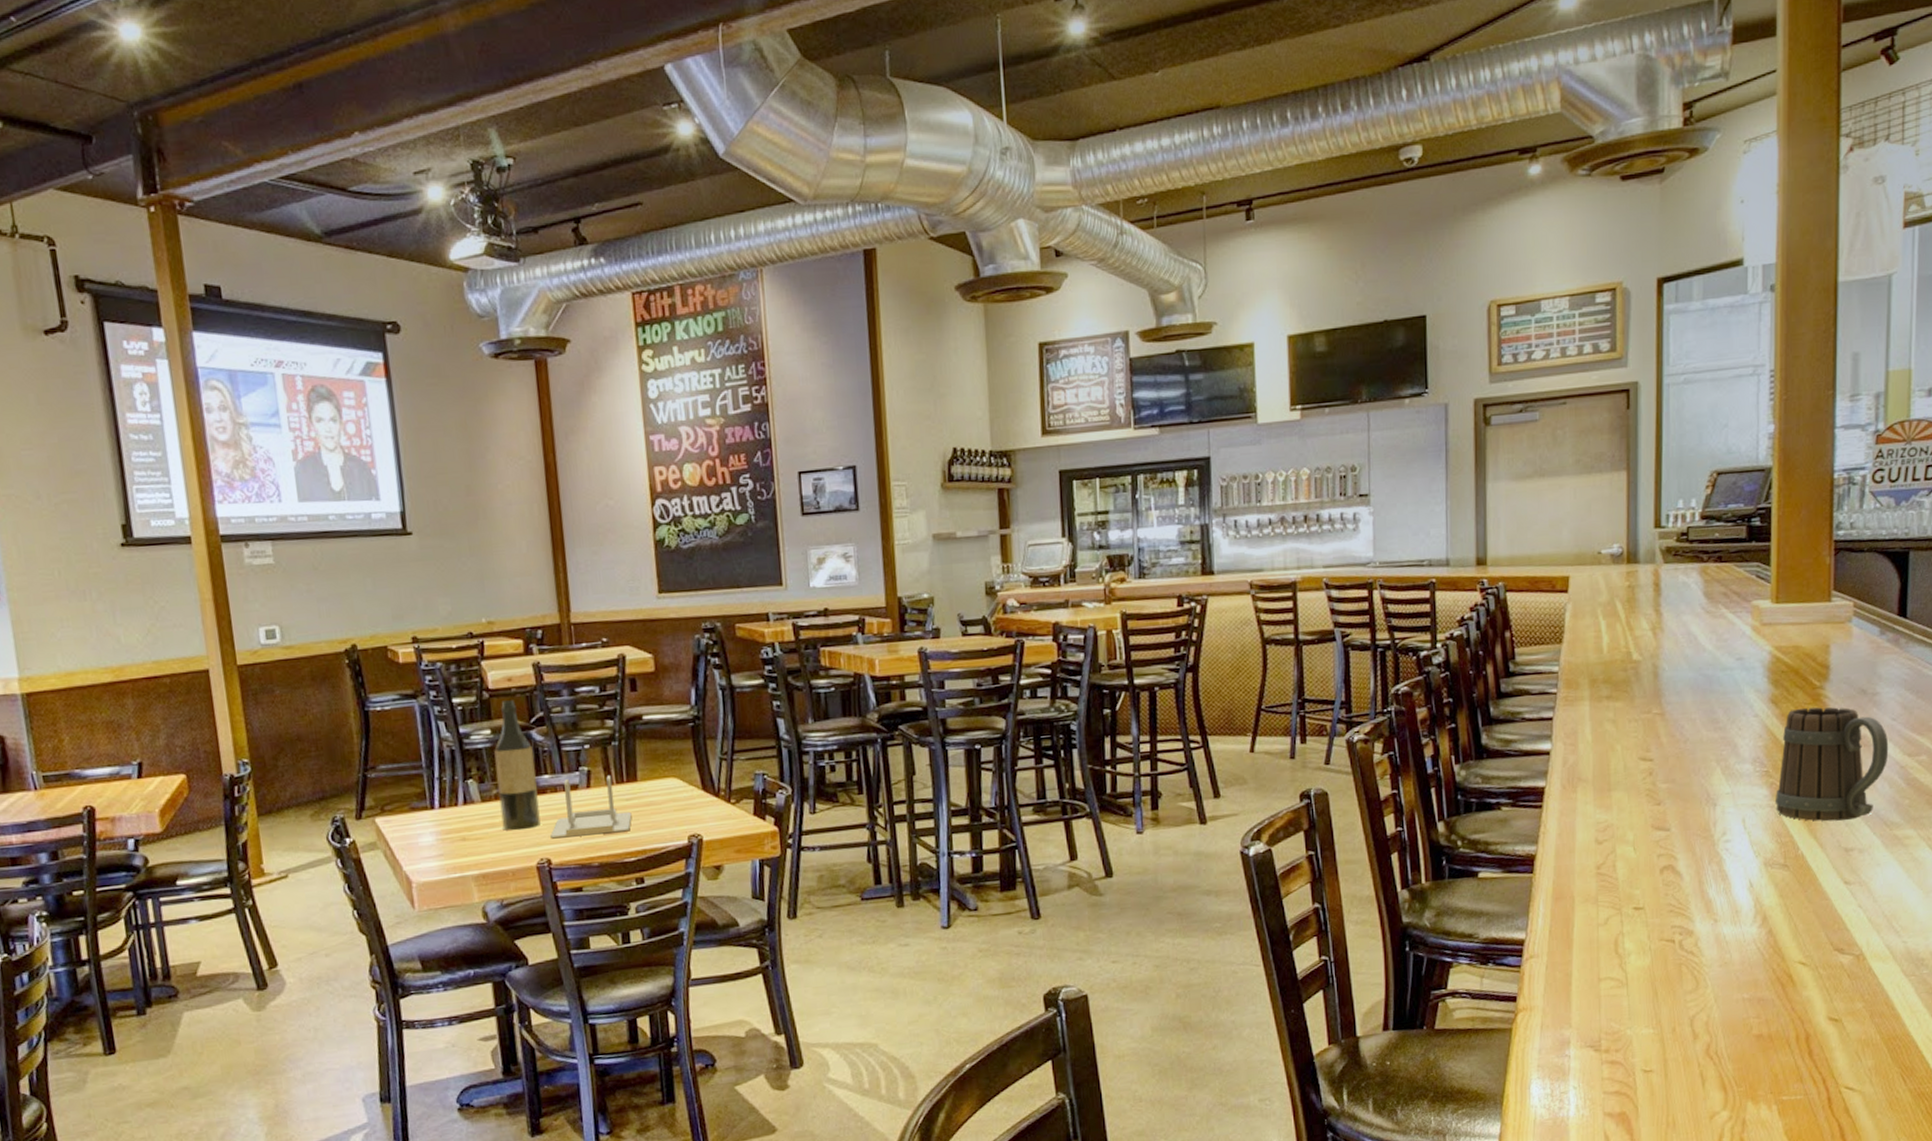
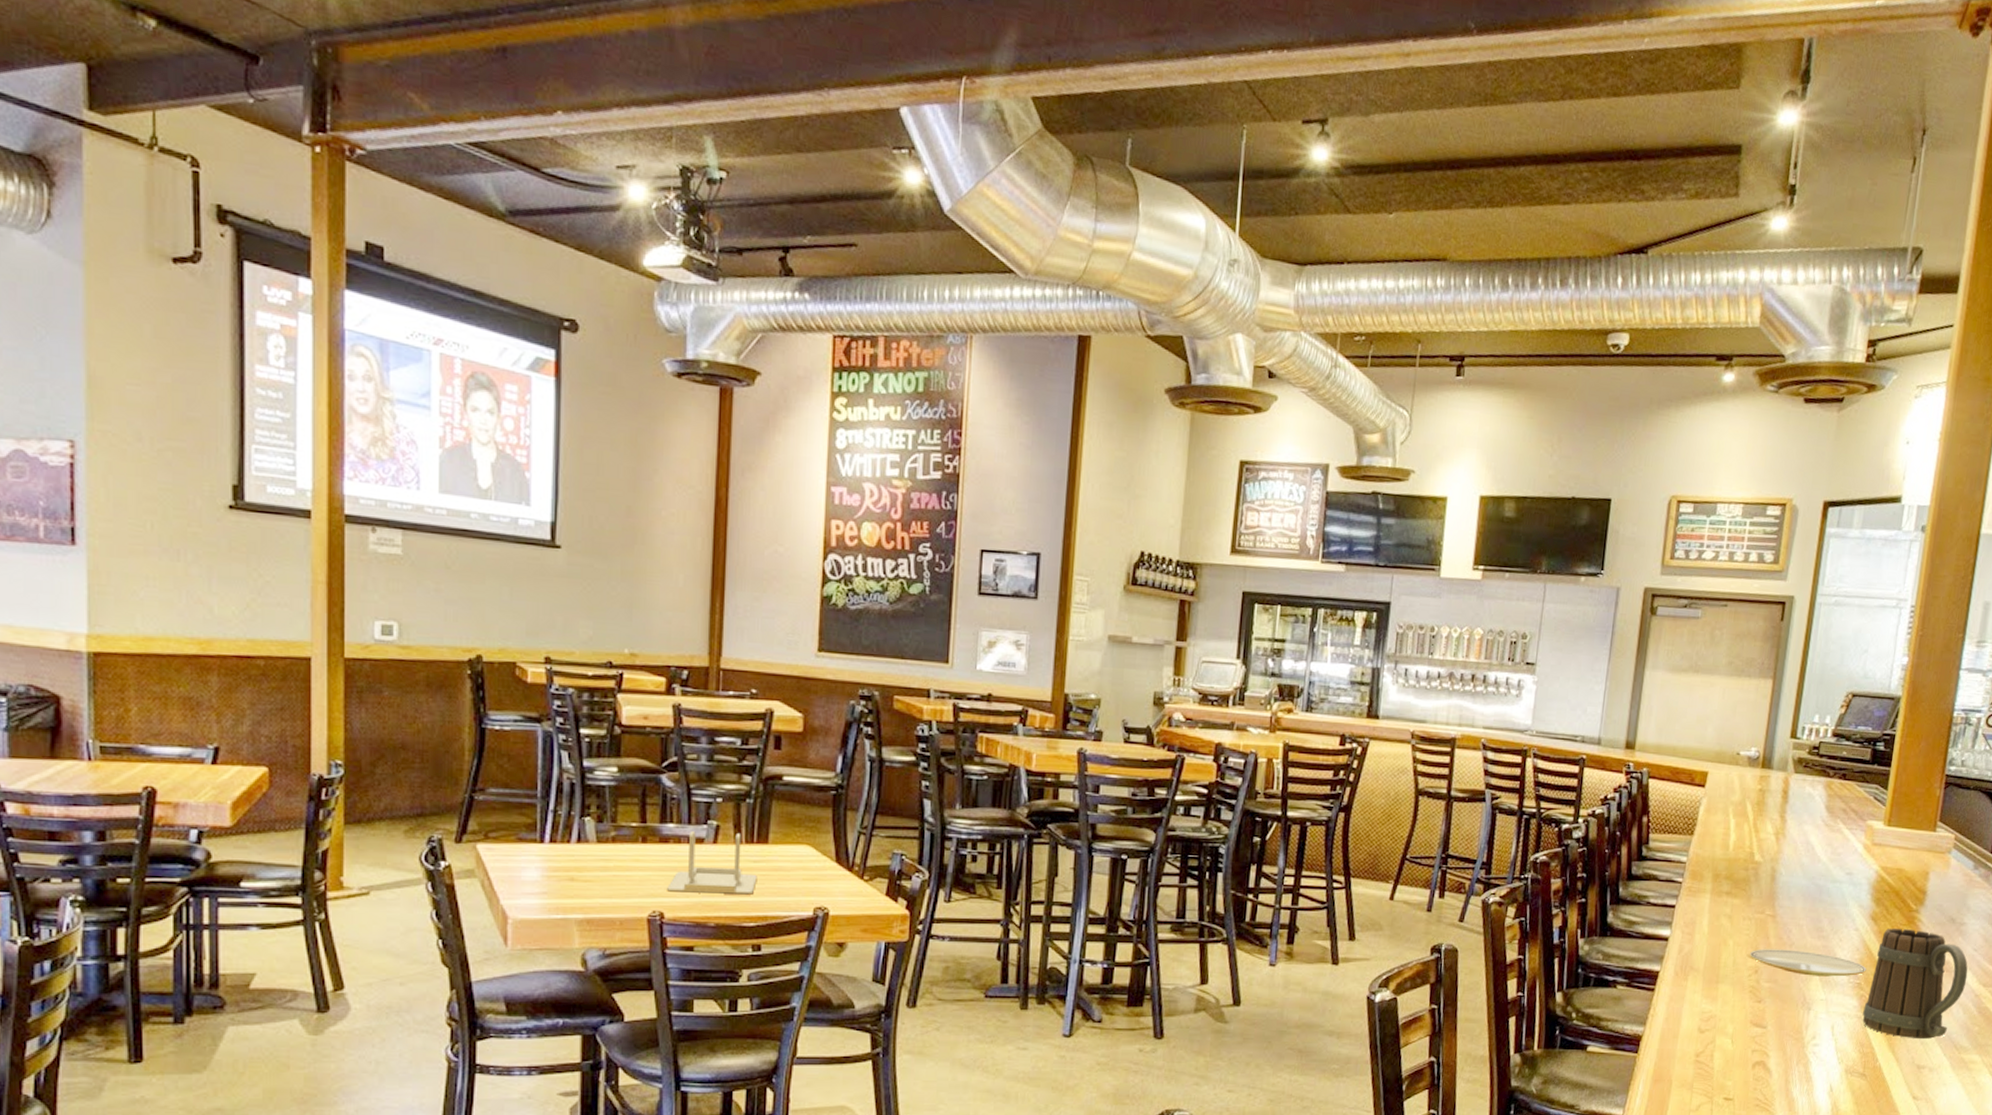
wine bottle: present [494,700,541,831] -> none [616,739,660,878]
plate: none [1641,745,1773,771] -> present [1750,949,1867,977]

